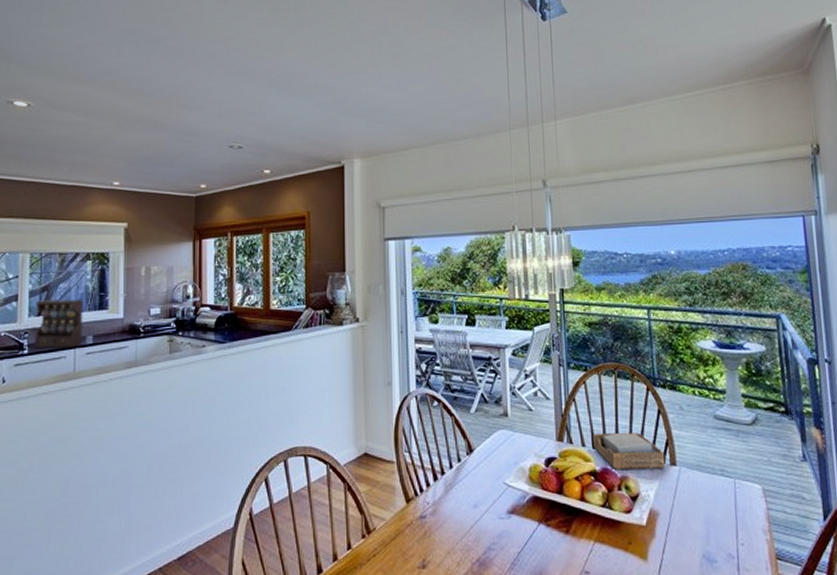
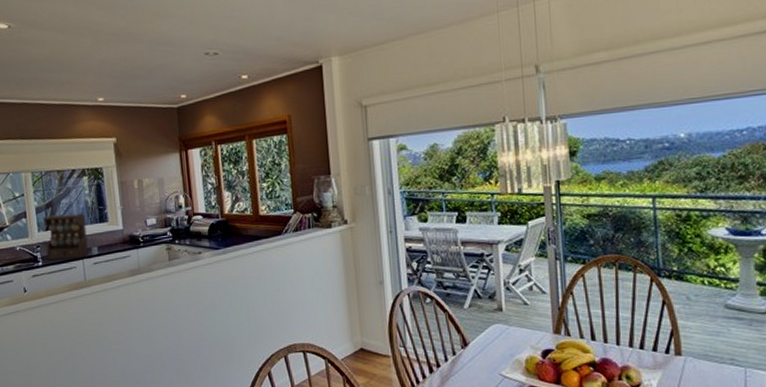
napkin holder: present [593,433,666,469] -> none [592,324,670,360]

